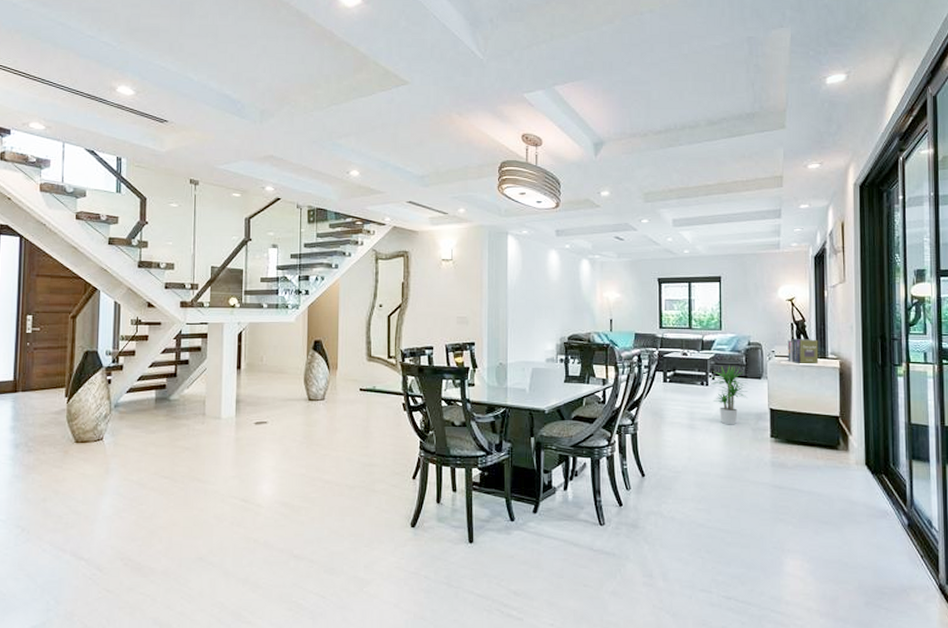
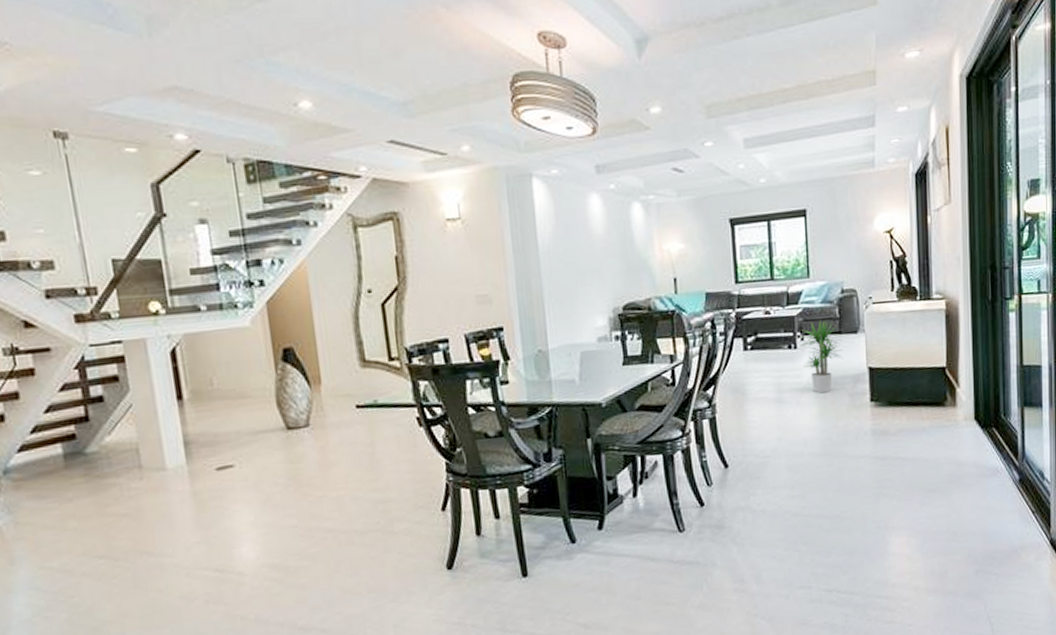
books: present [787,339,819,363] -> none [886,277,922,309]

